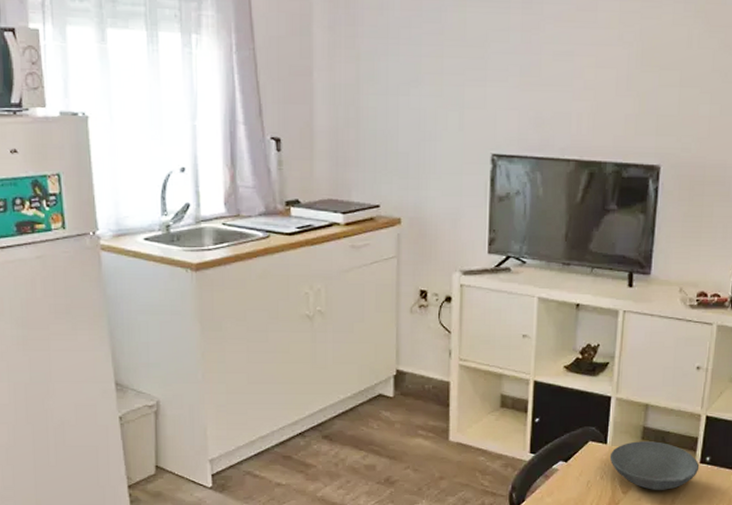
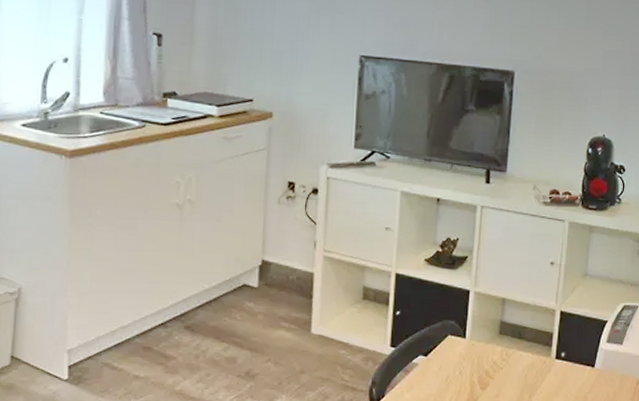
bowl: present [609,441,700,490] -> none [468,336,555,386]

